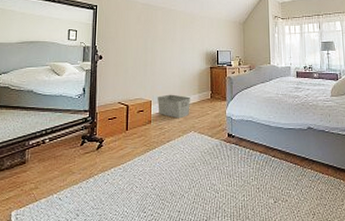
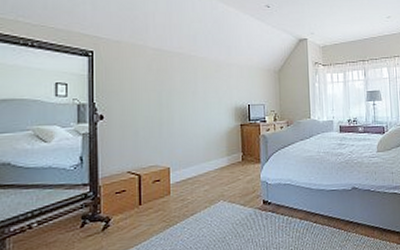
storage bin: present [158,94,190,119] -> none [177,158,218,187]

